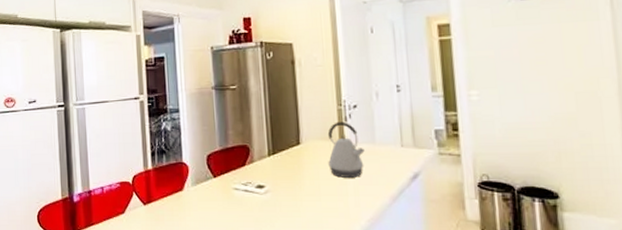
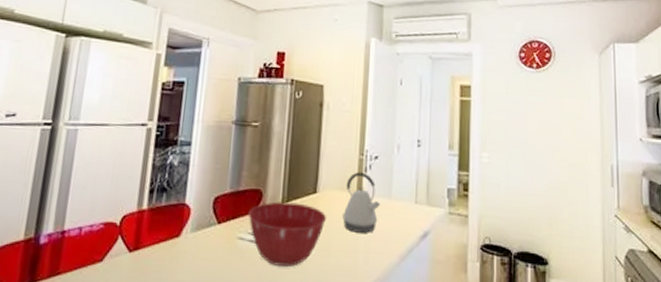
mixing bowl: none [239,154,314,212] -> present [248,202,327,267]

